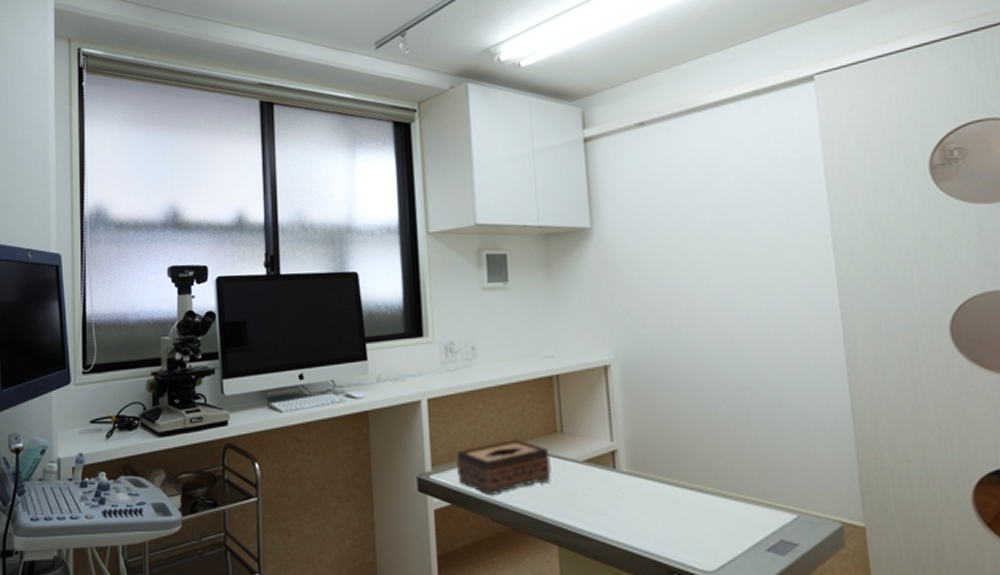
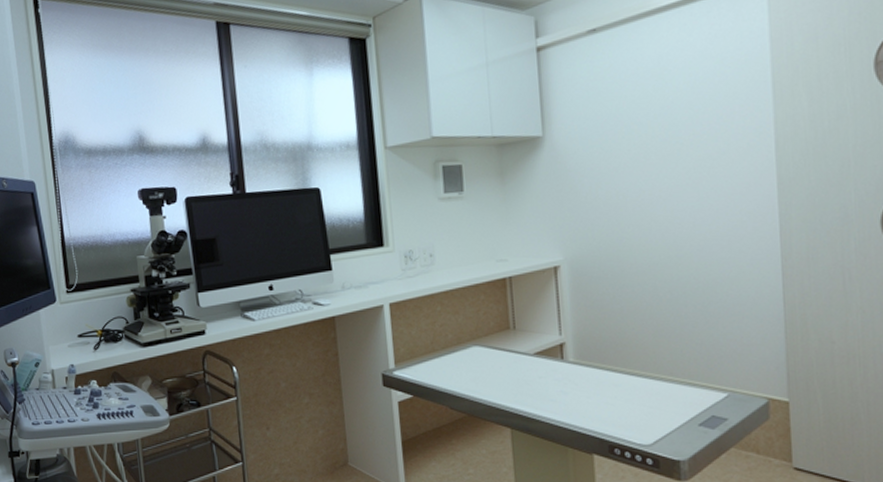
tissue box: present [456,440,551,496] -> none [417,337,505,388]

